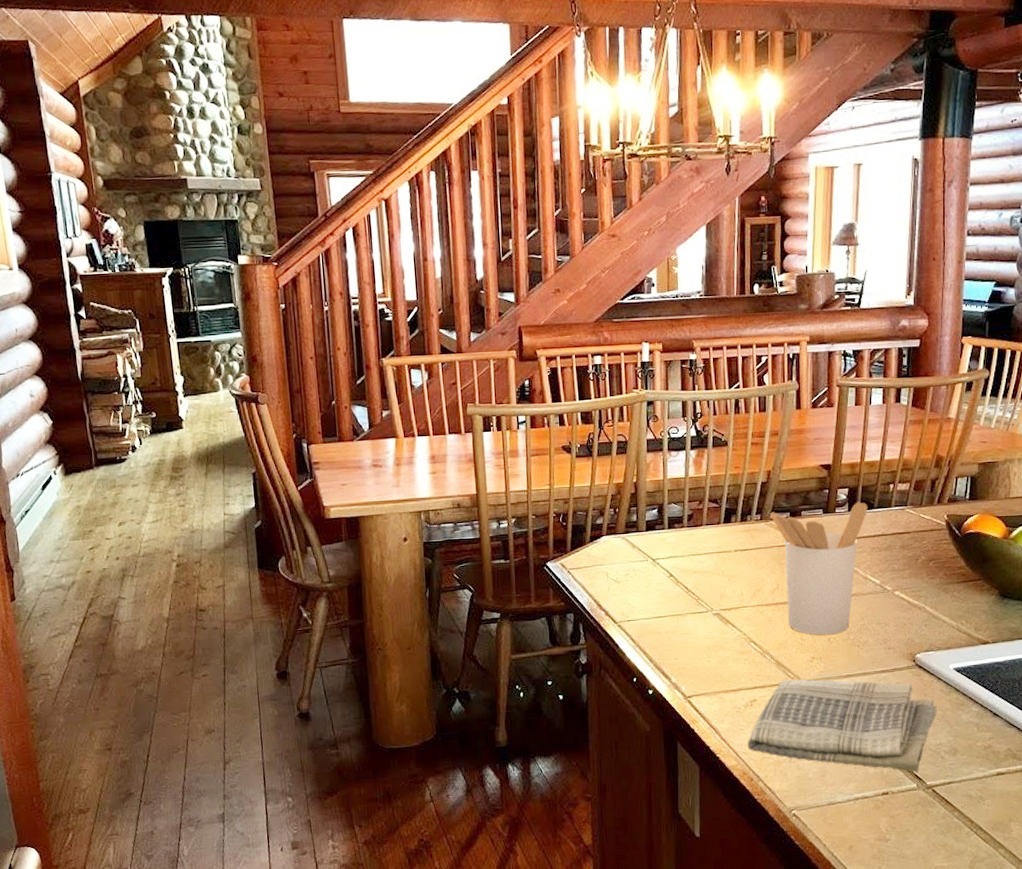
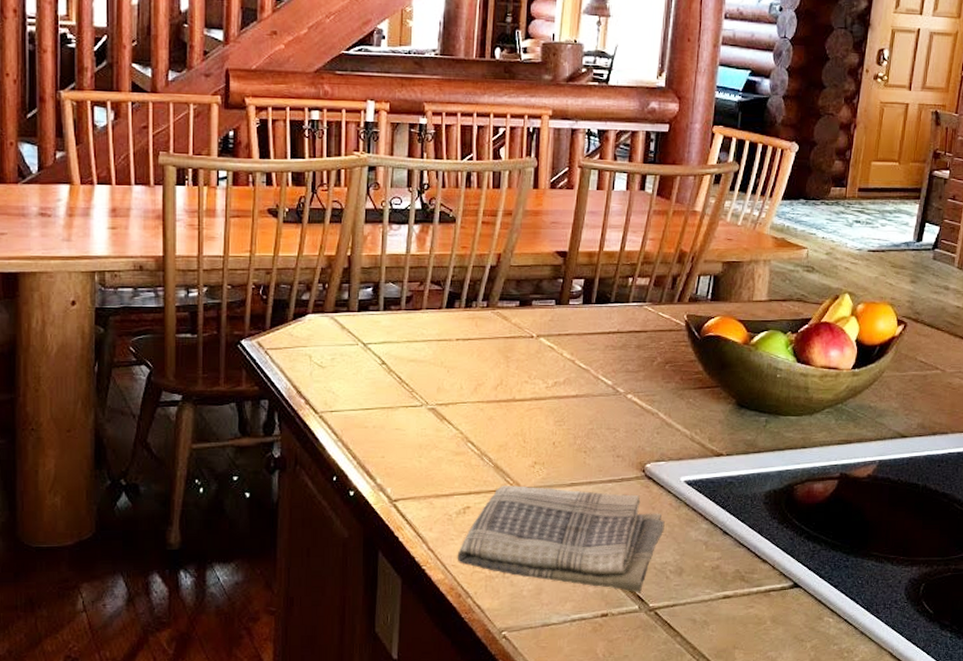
utensil holder: present [770,502,868,635] -> none [498,294,604,438]

